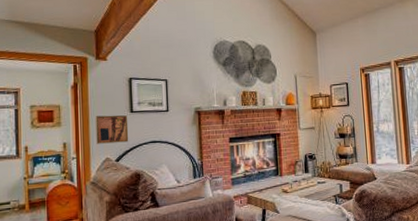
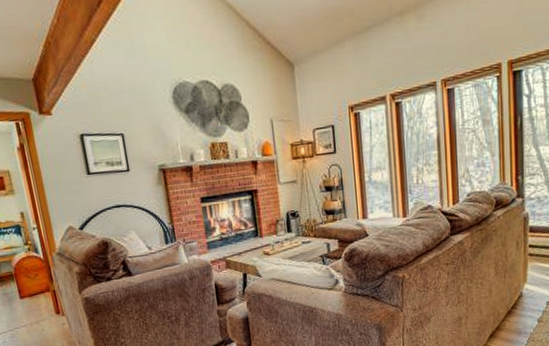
wall art: present [95,115,129,144] -> none [50,178,91,212]

